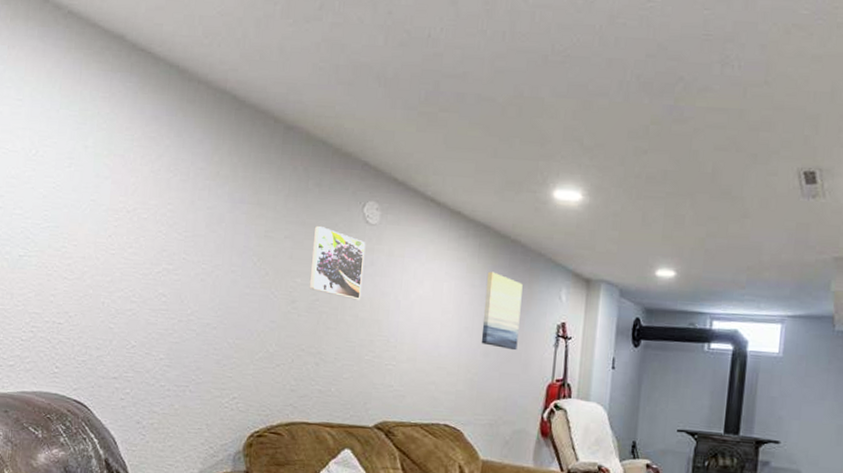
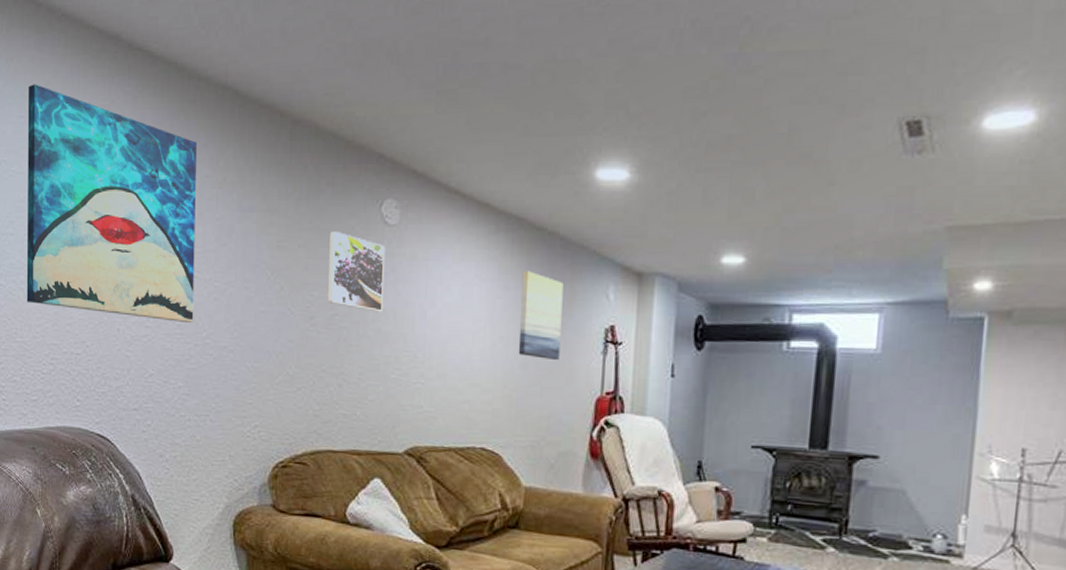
wall art: none [10,71,194,301] -> present [26,84,198,324]

